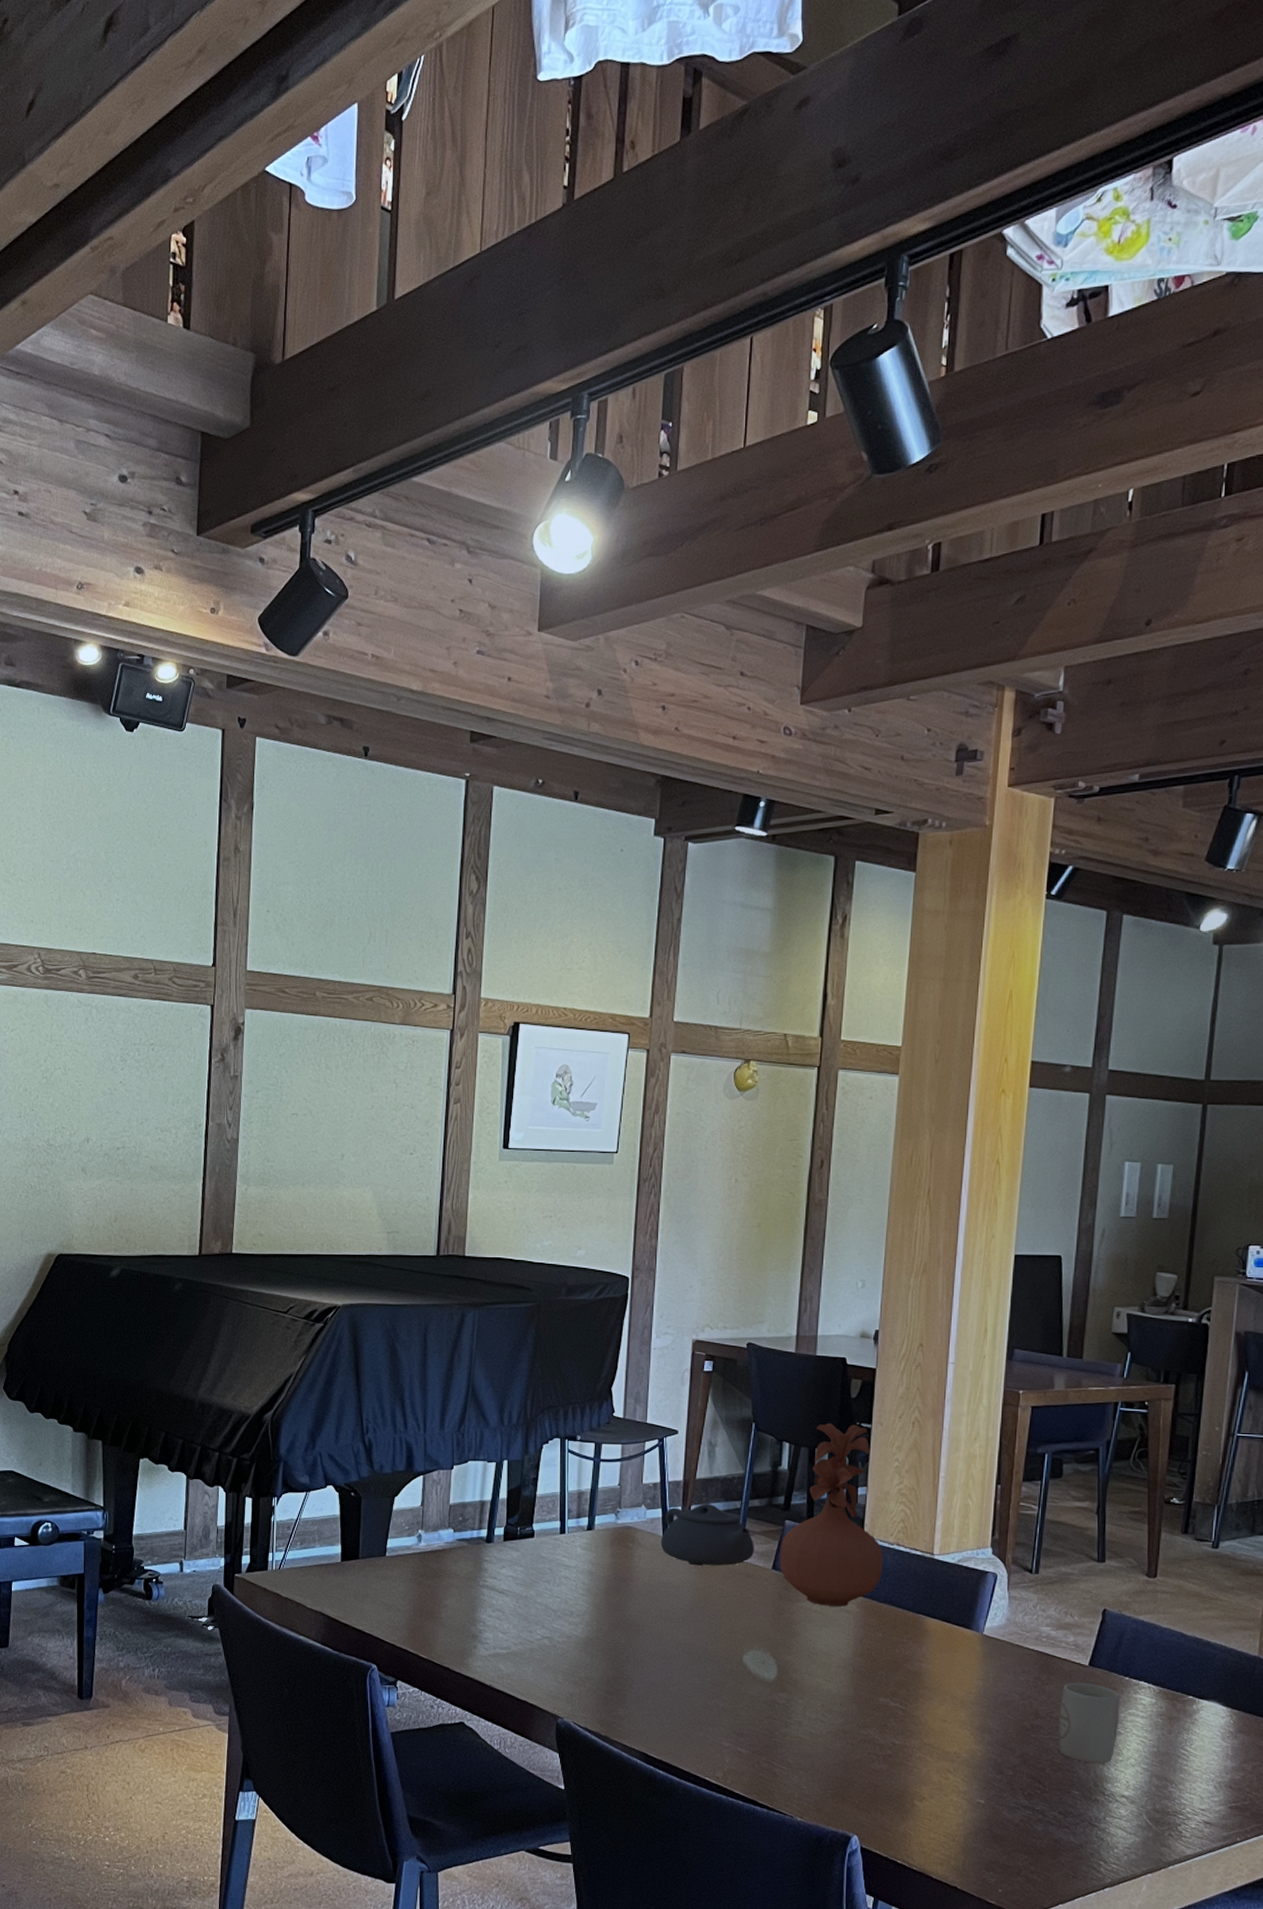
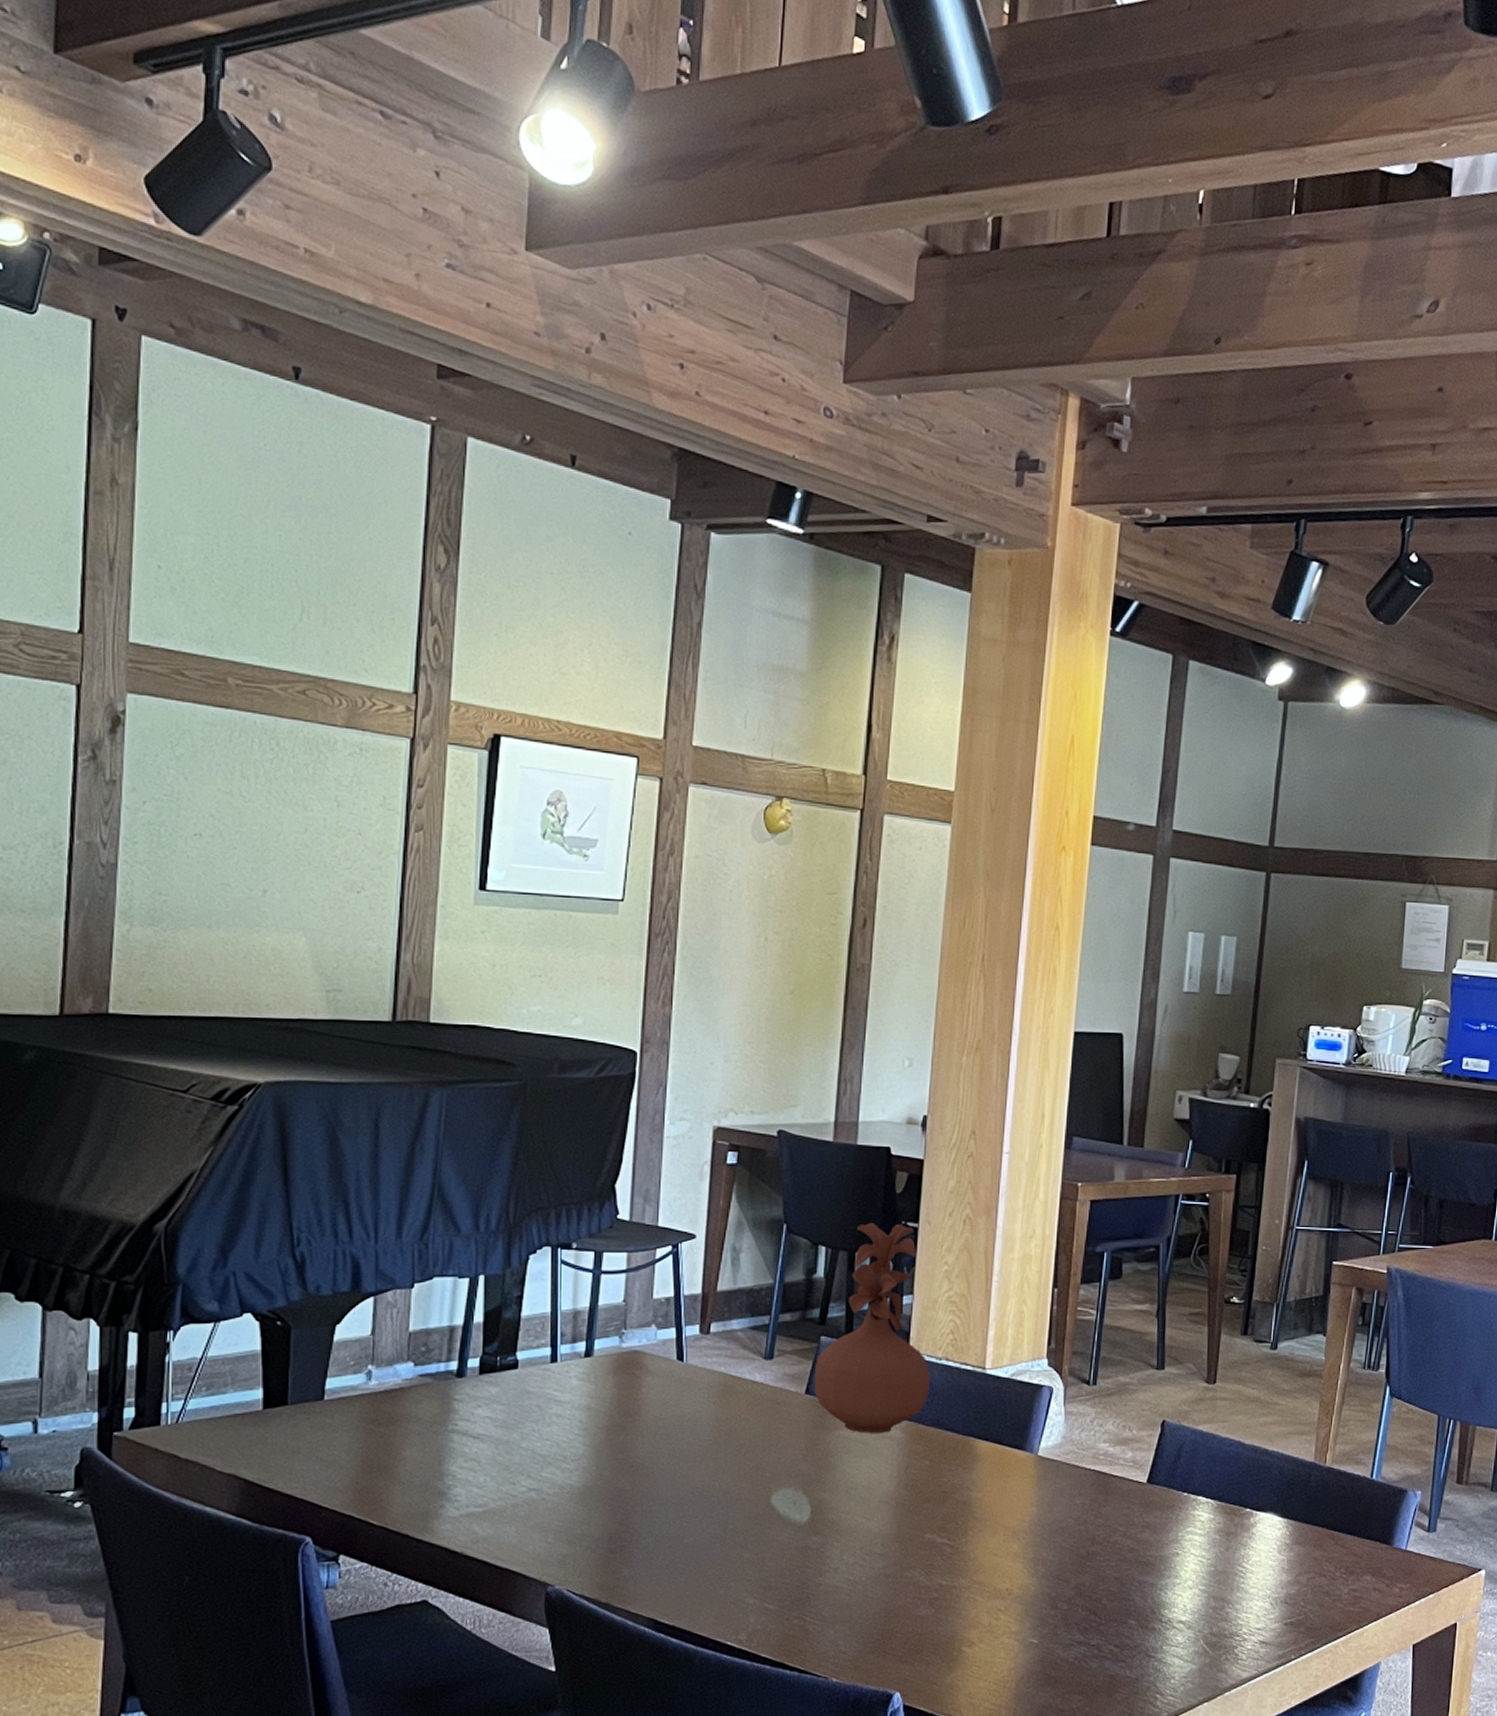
teapot: present [660,1504,755,1566] -> none [674,1320,786,1394]
mug: present [1058,1682,1120,1764] -> none [1115,1501,1178,1590]

